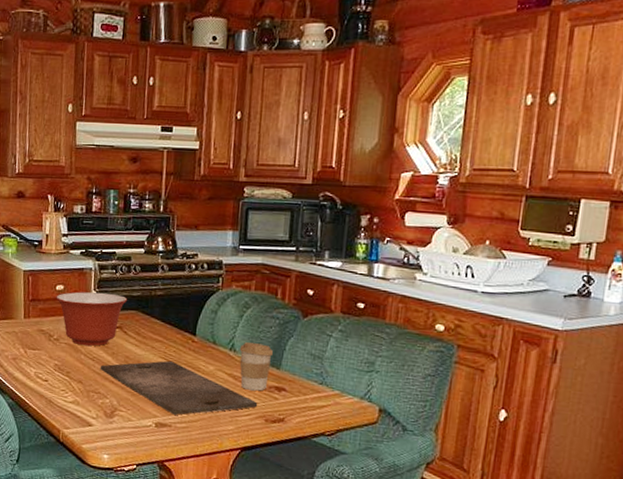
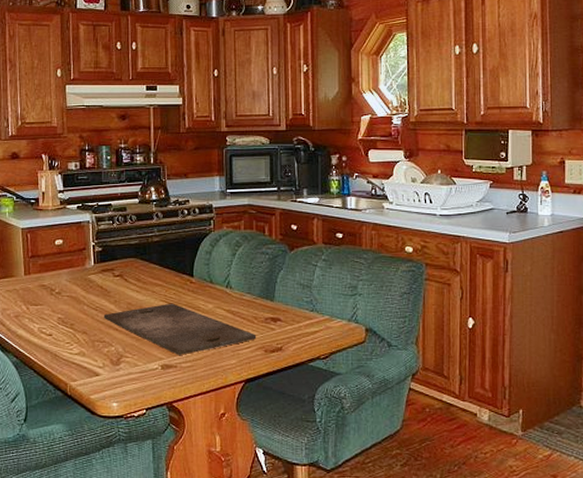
mixing bowl: present [56,292,128,346] -> none [55,243,126,297]
coffee cup: present [239,342,273,391] -> none [235,279,266,324]

